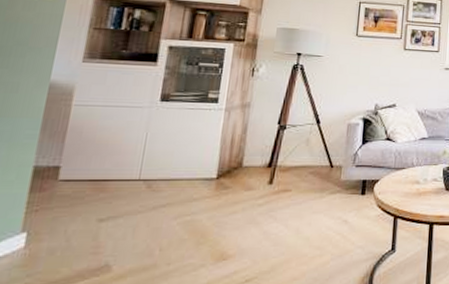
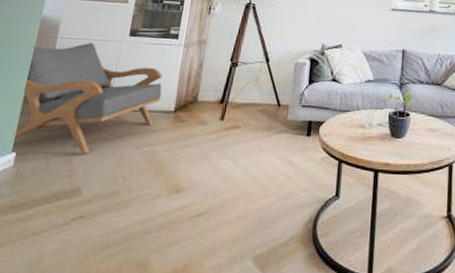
armchair: none [20,109,202,229] -> present [11,42,163,154]

